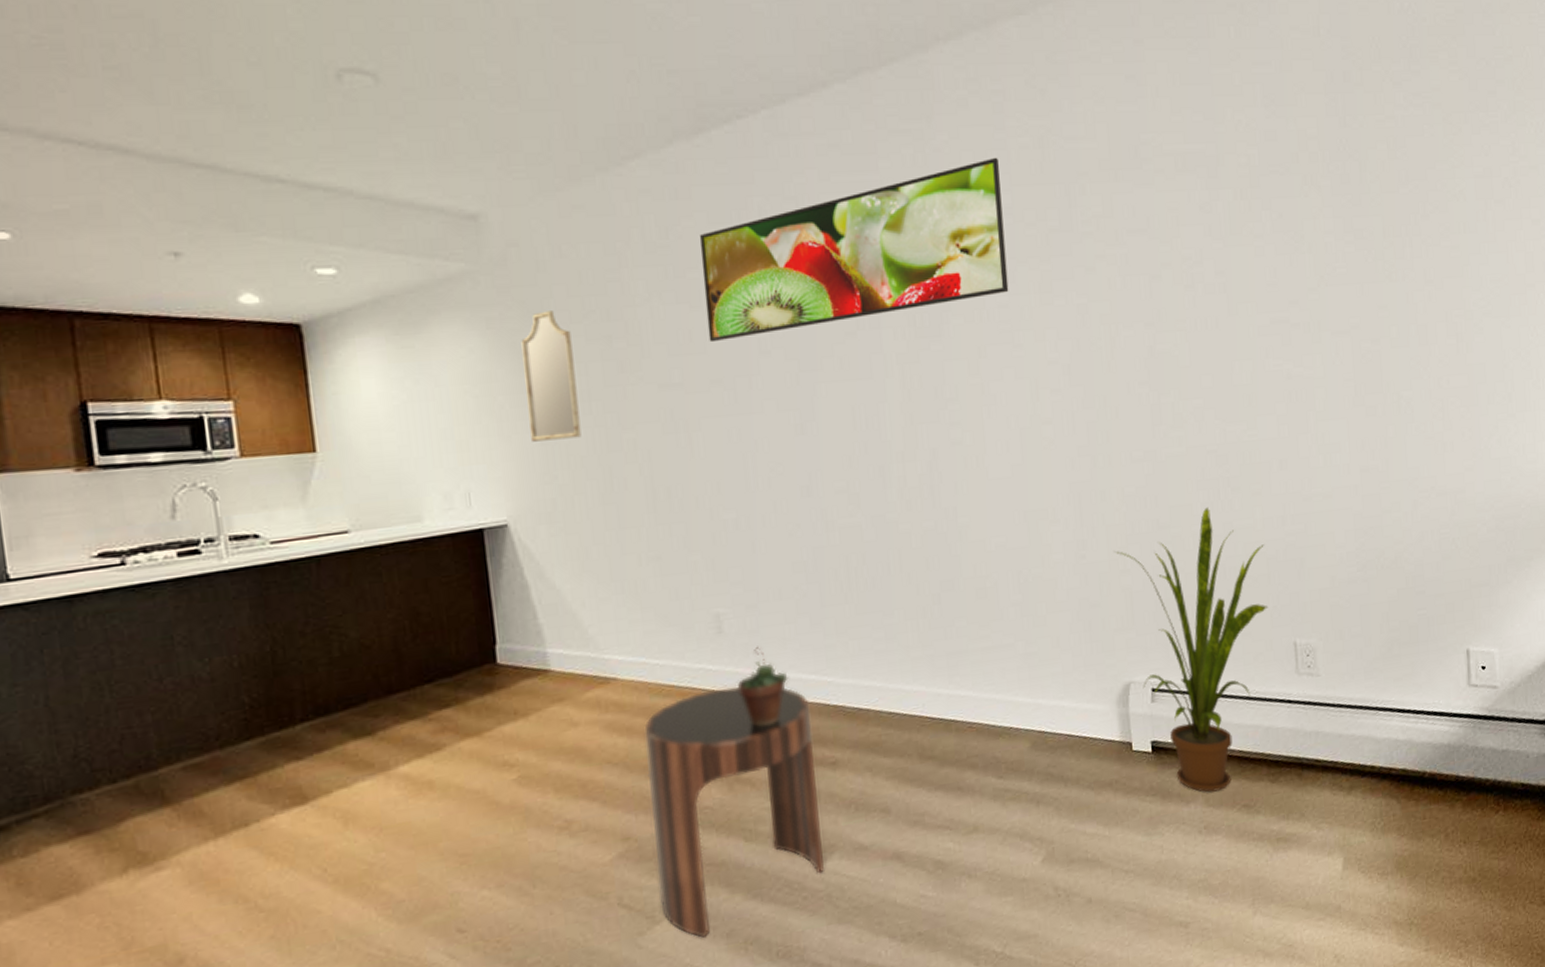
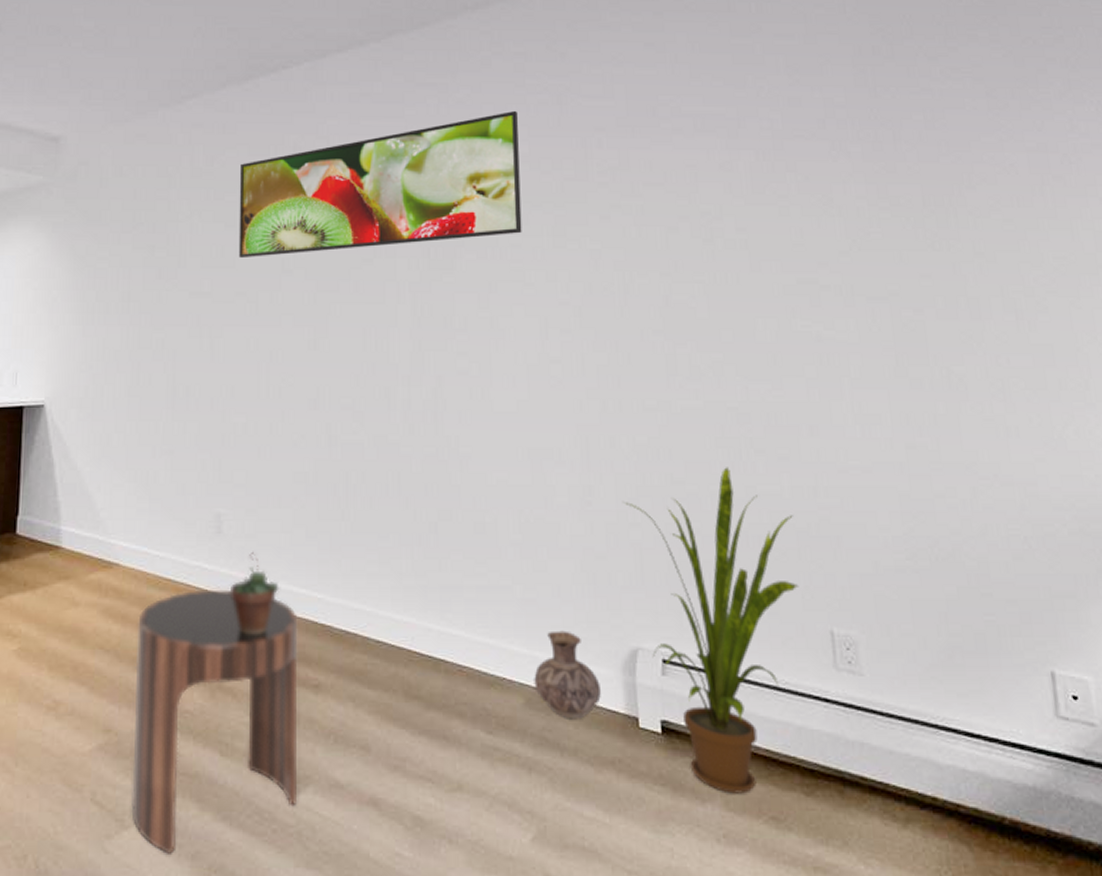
home mirror: present [521,311,582,442] -> none [75,221,121,333]
ceramic jug: none [1038,676,1099,754] -> present [534,630,601,719]

